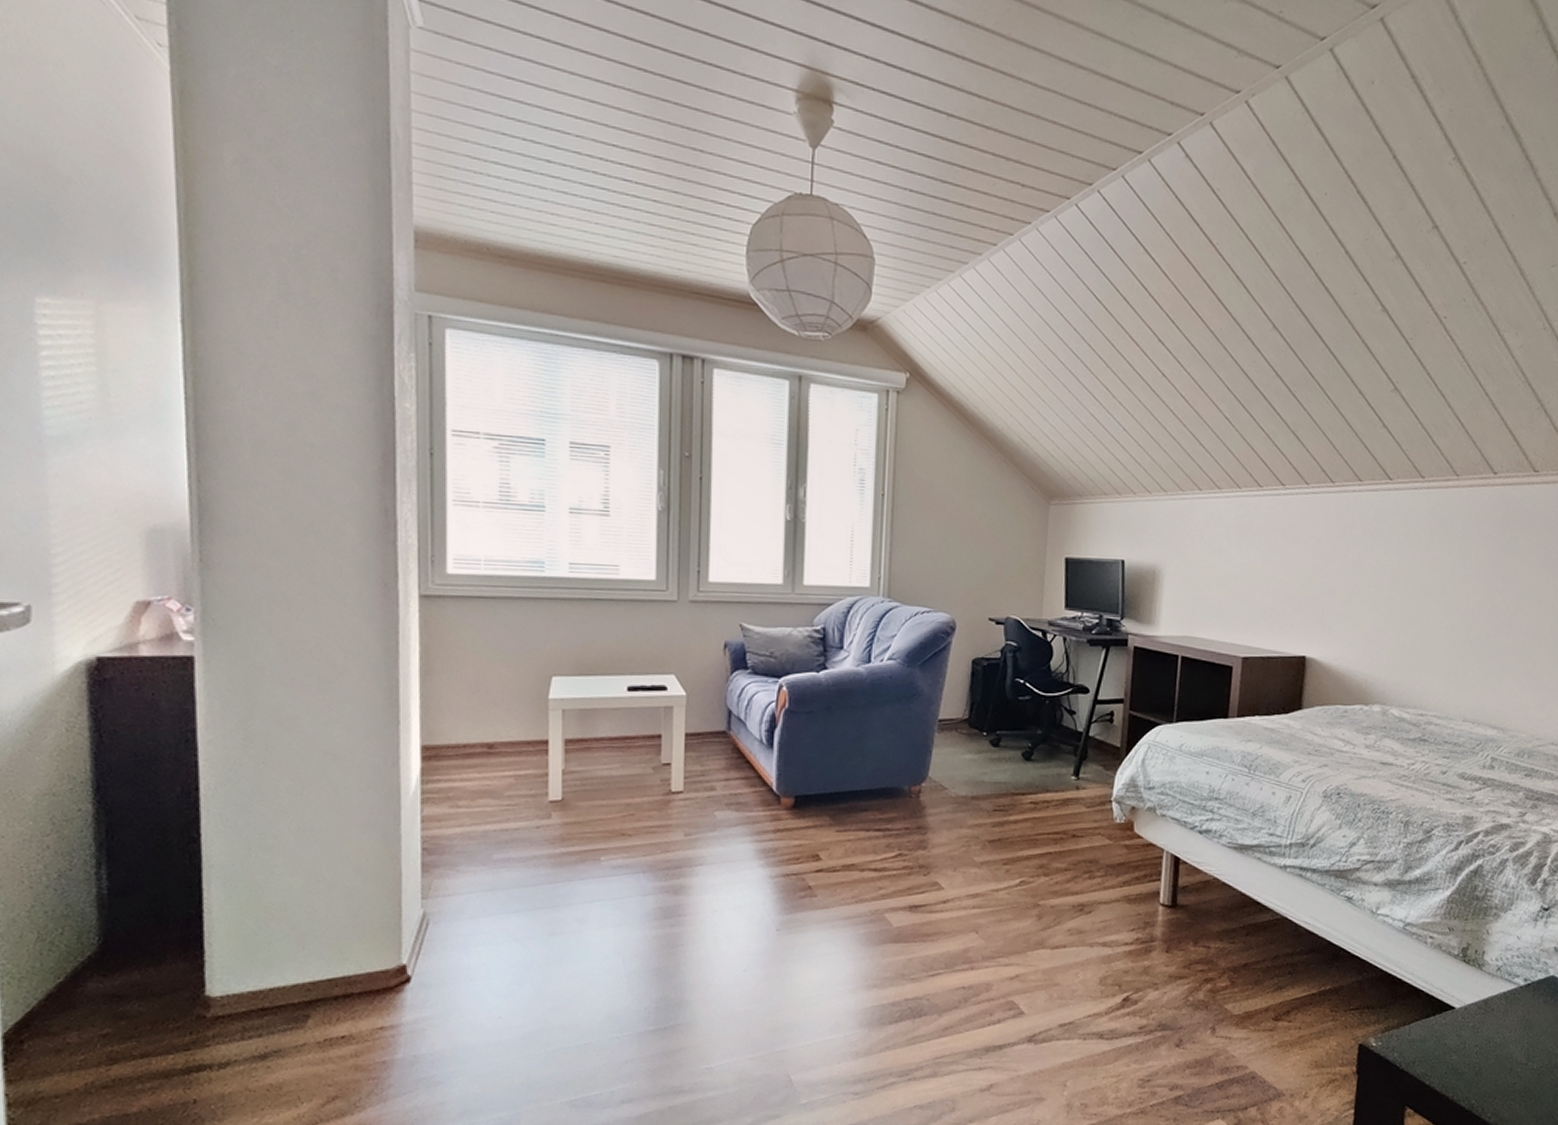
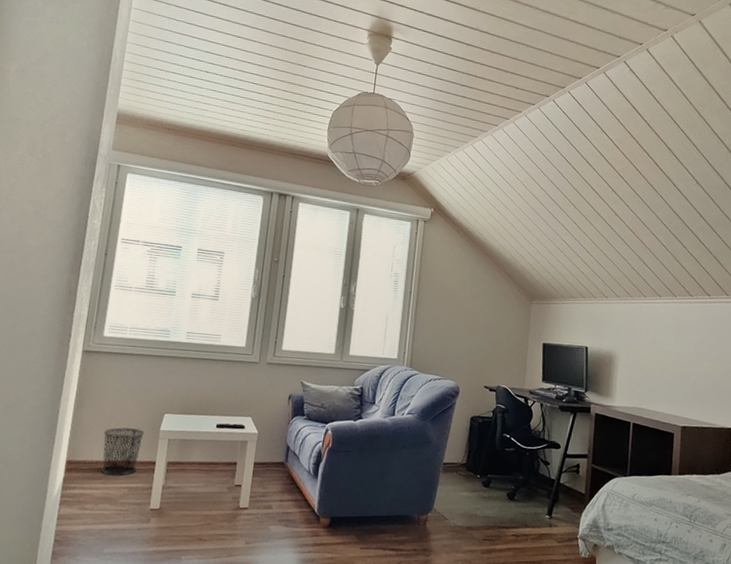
waste bin: none [468,698,526,762] -> present [101,427,144,476]

